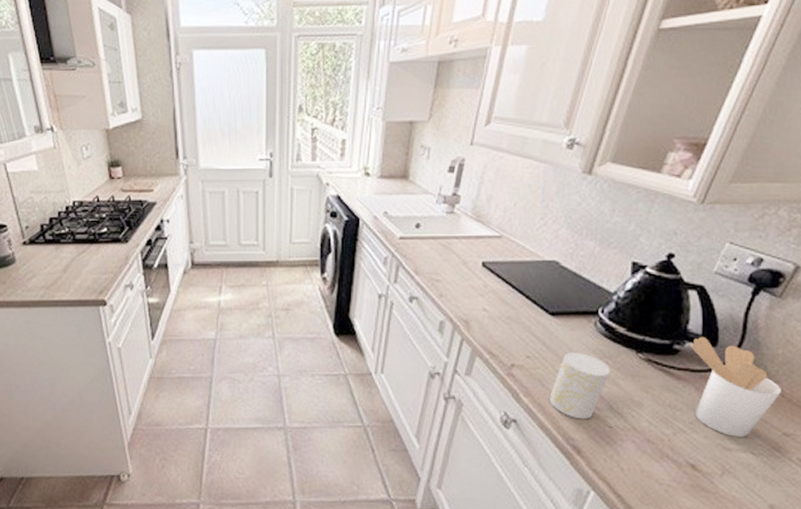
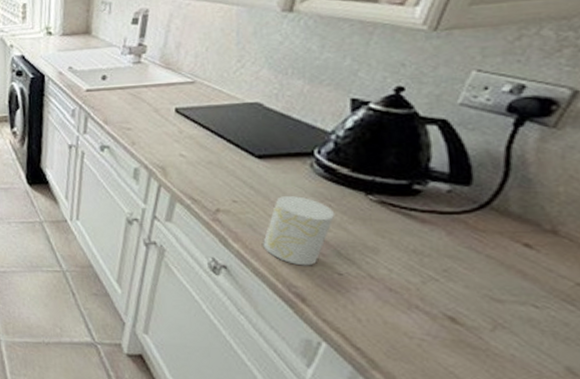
utensil holder: present [691,336,781,437] -> none [435,174,568,287]

